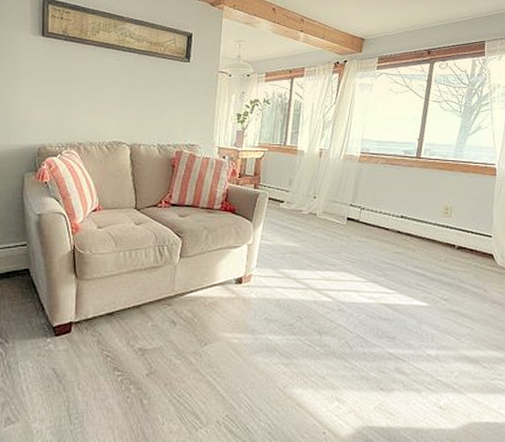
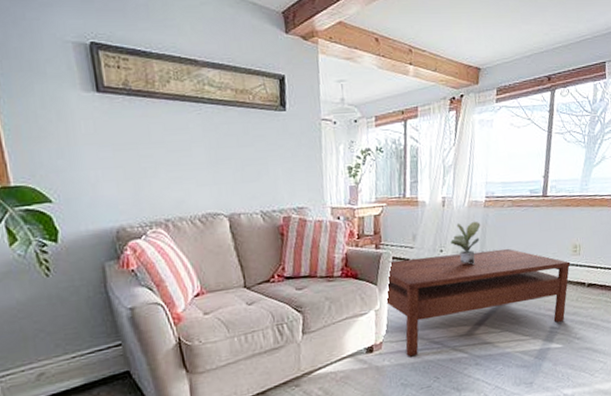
coffee table: none [259,201,441,294] -> present [386,248,571,358]
potted plant: none [324,173,354,214] -> present [450,221,481,265]

